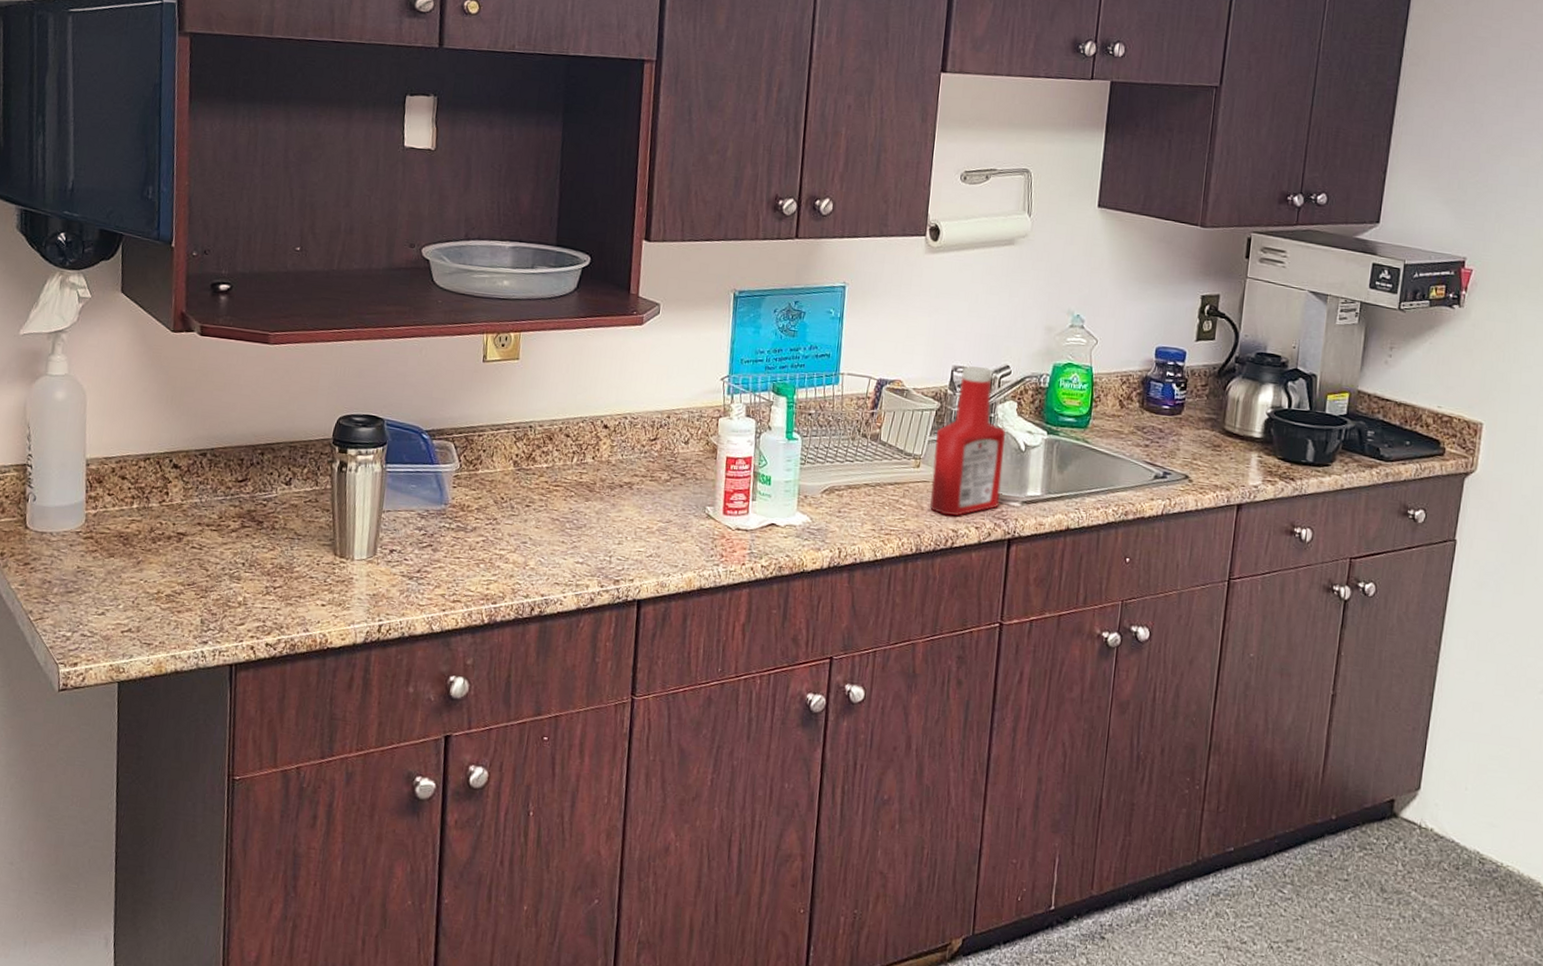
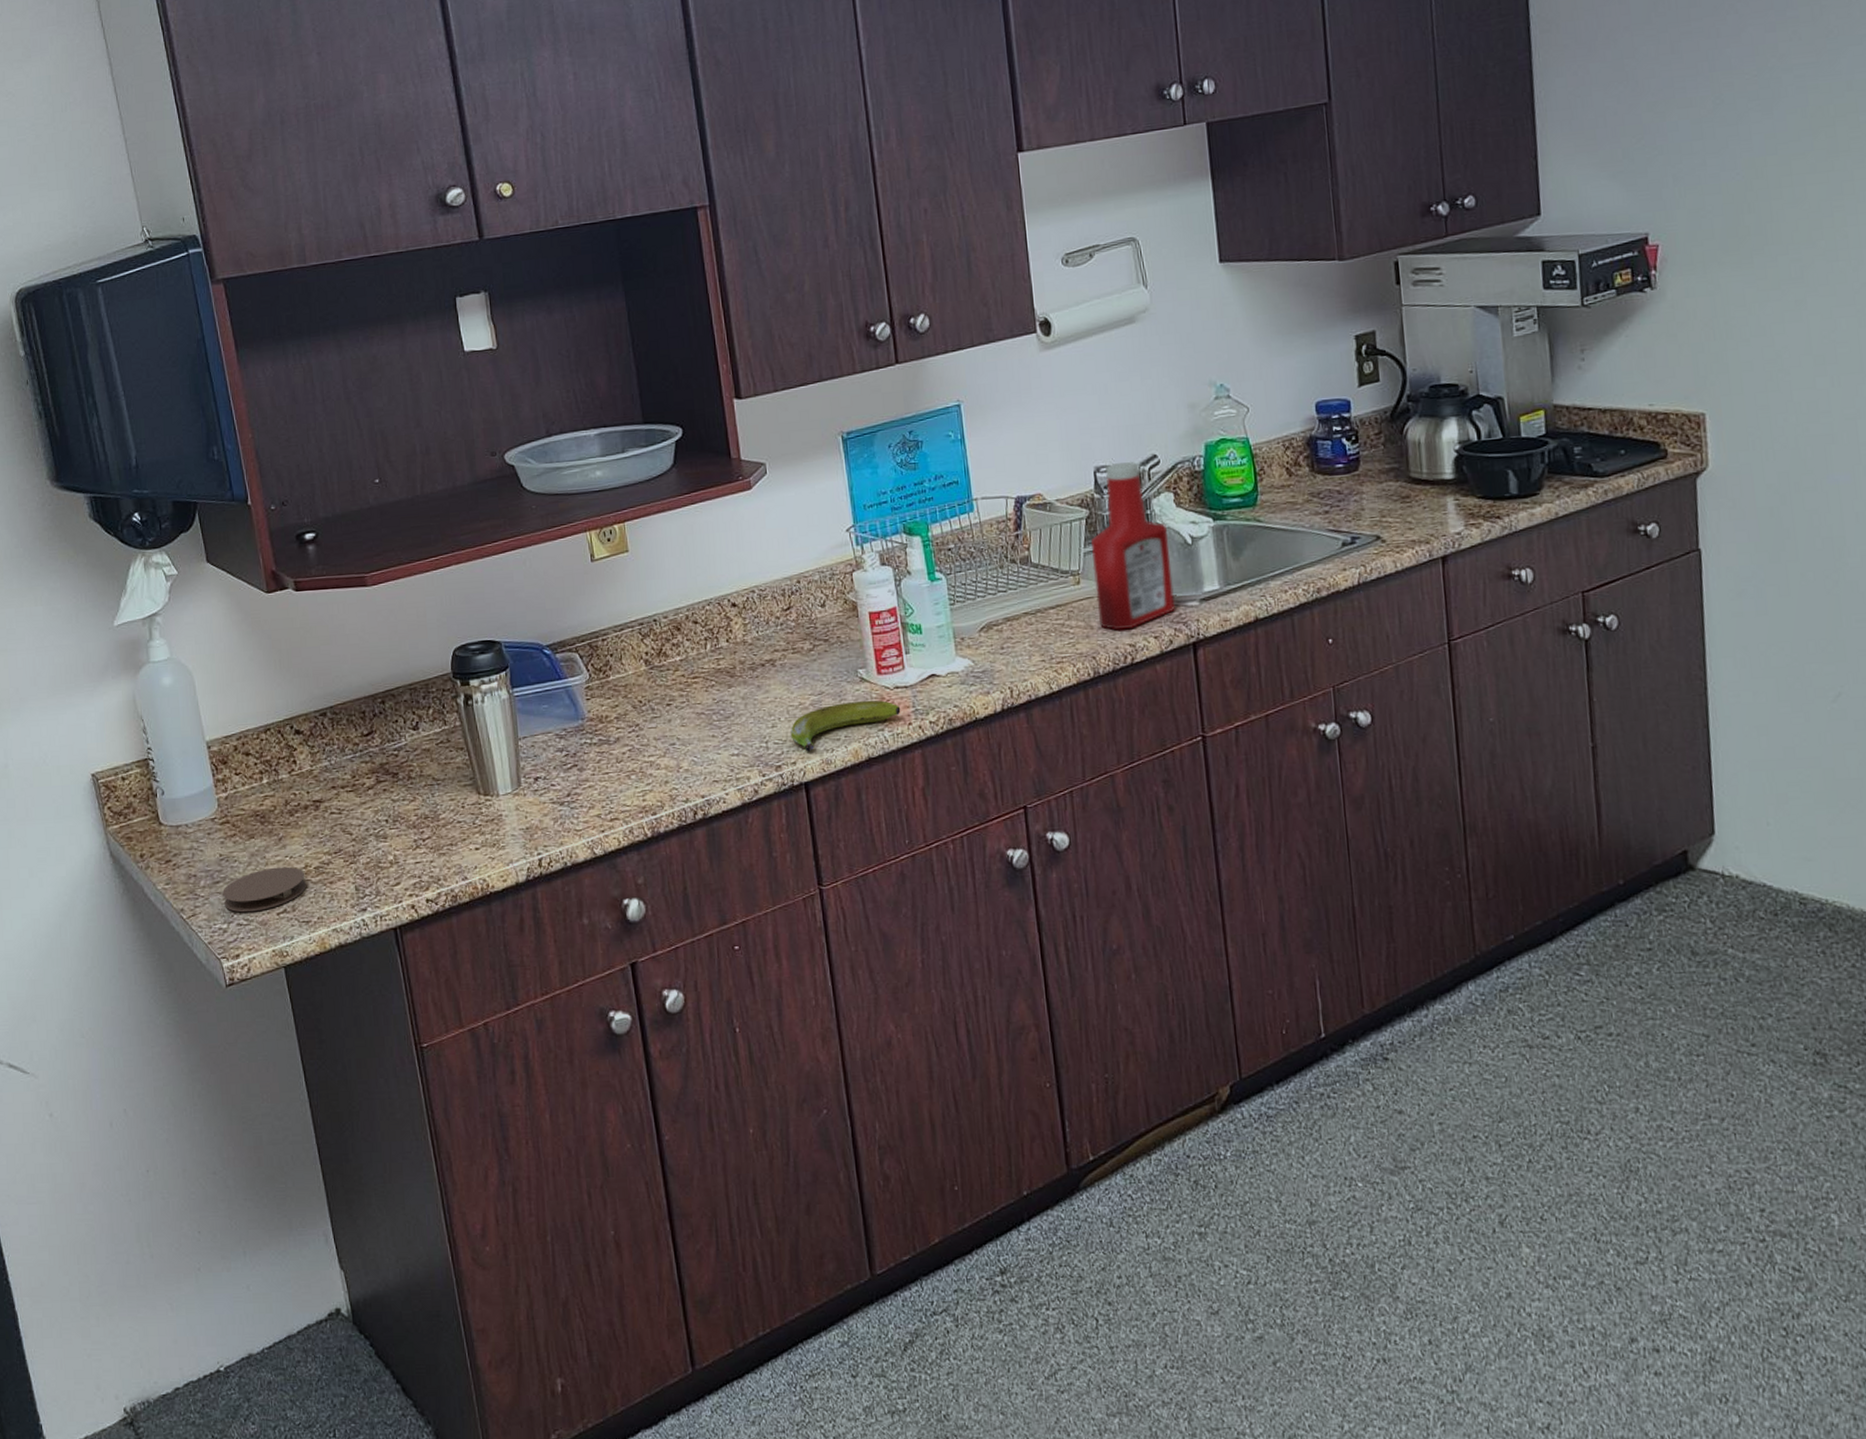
coaster: none [72,587,155,626] -> present [223,866,306,913]
banana: none [633,533,738,574] -> present [790,700,901,753]

